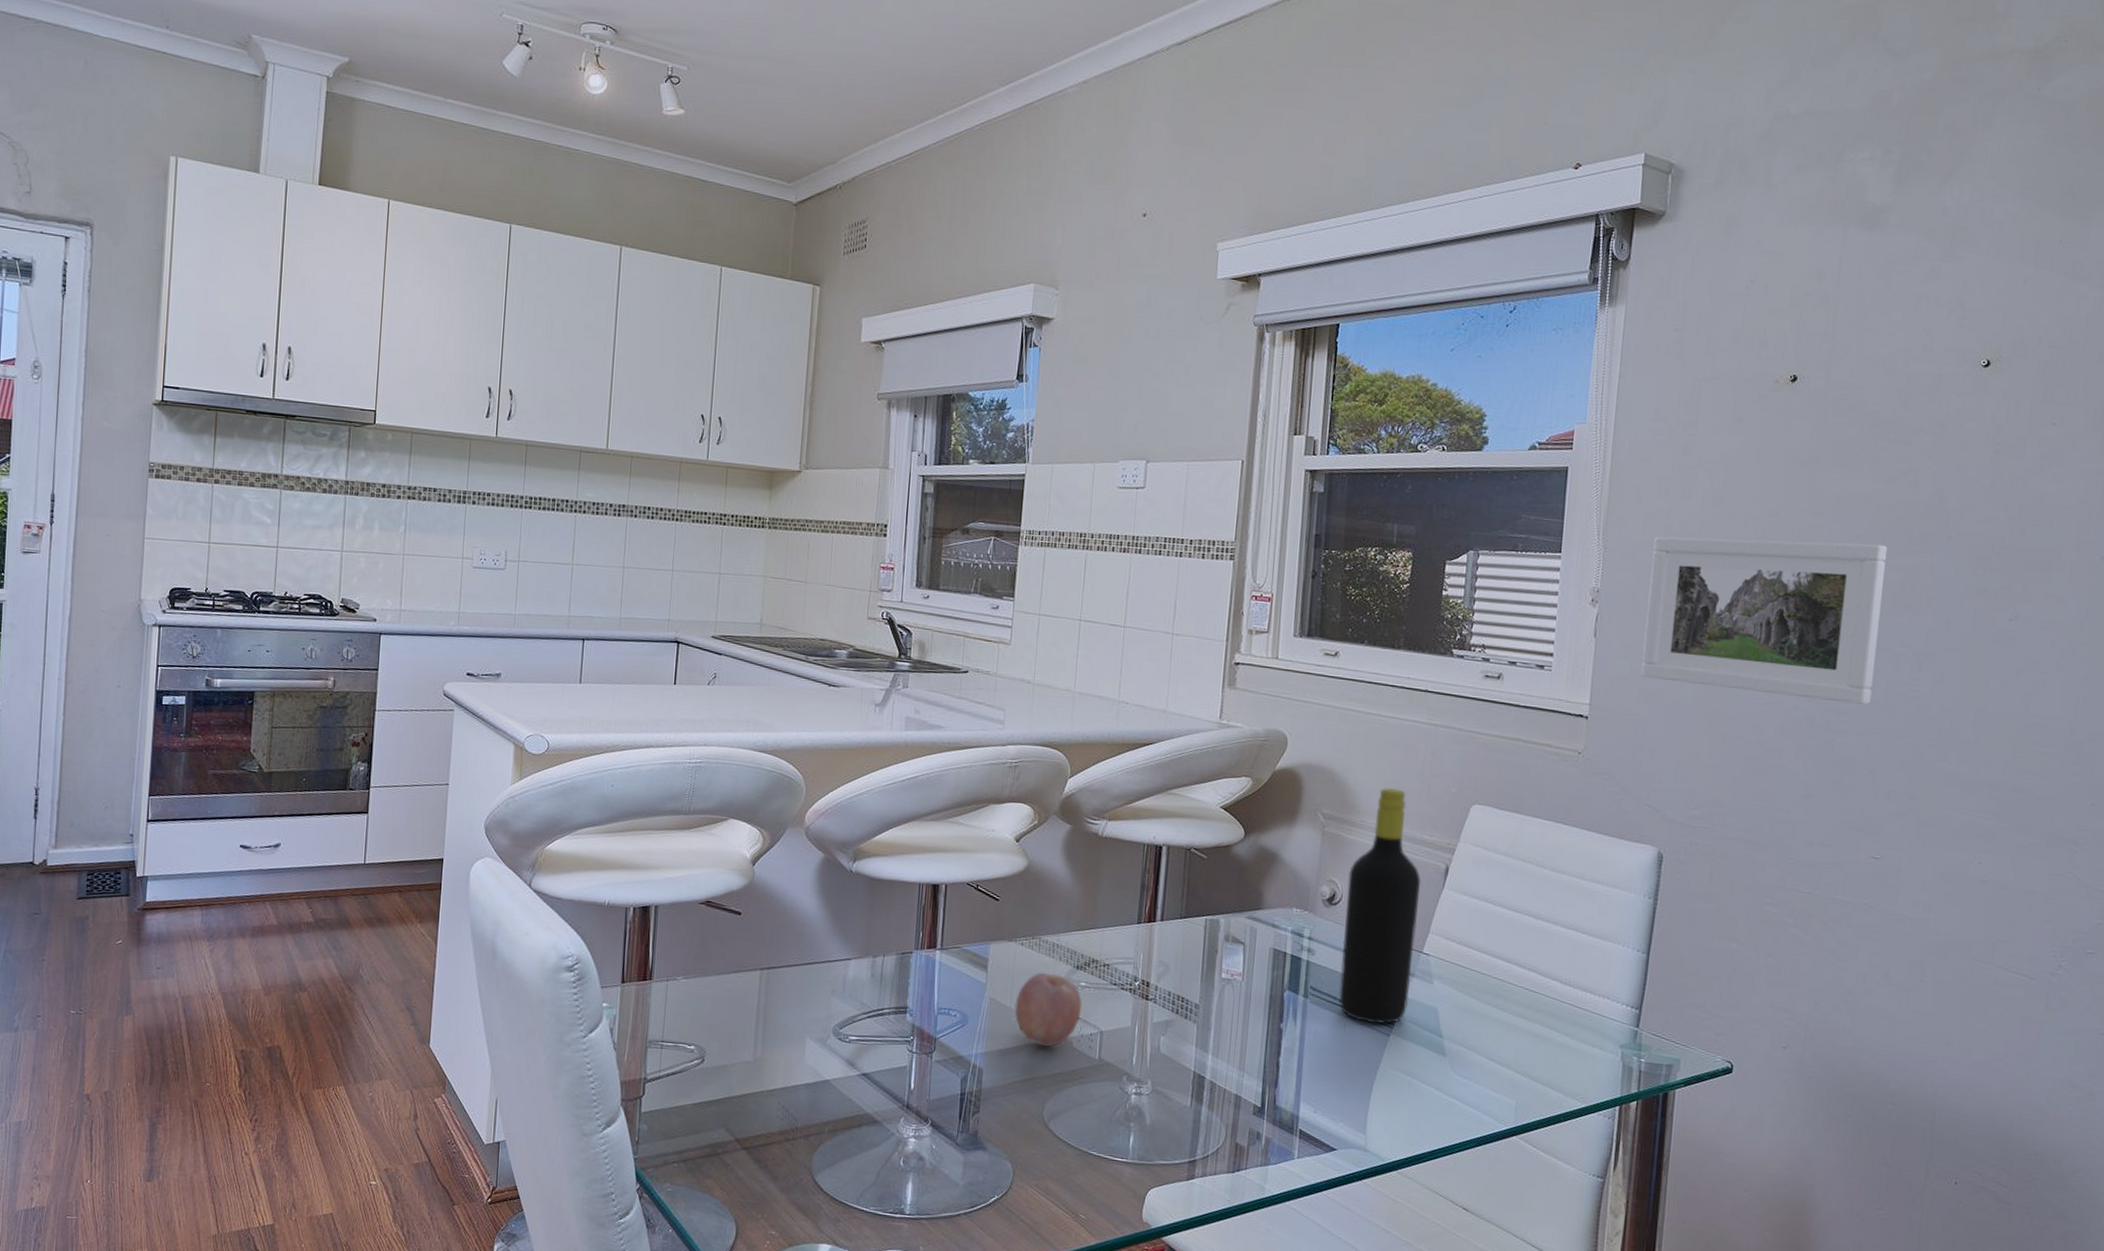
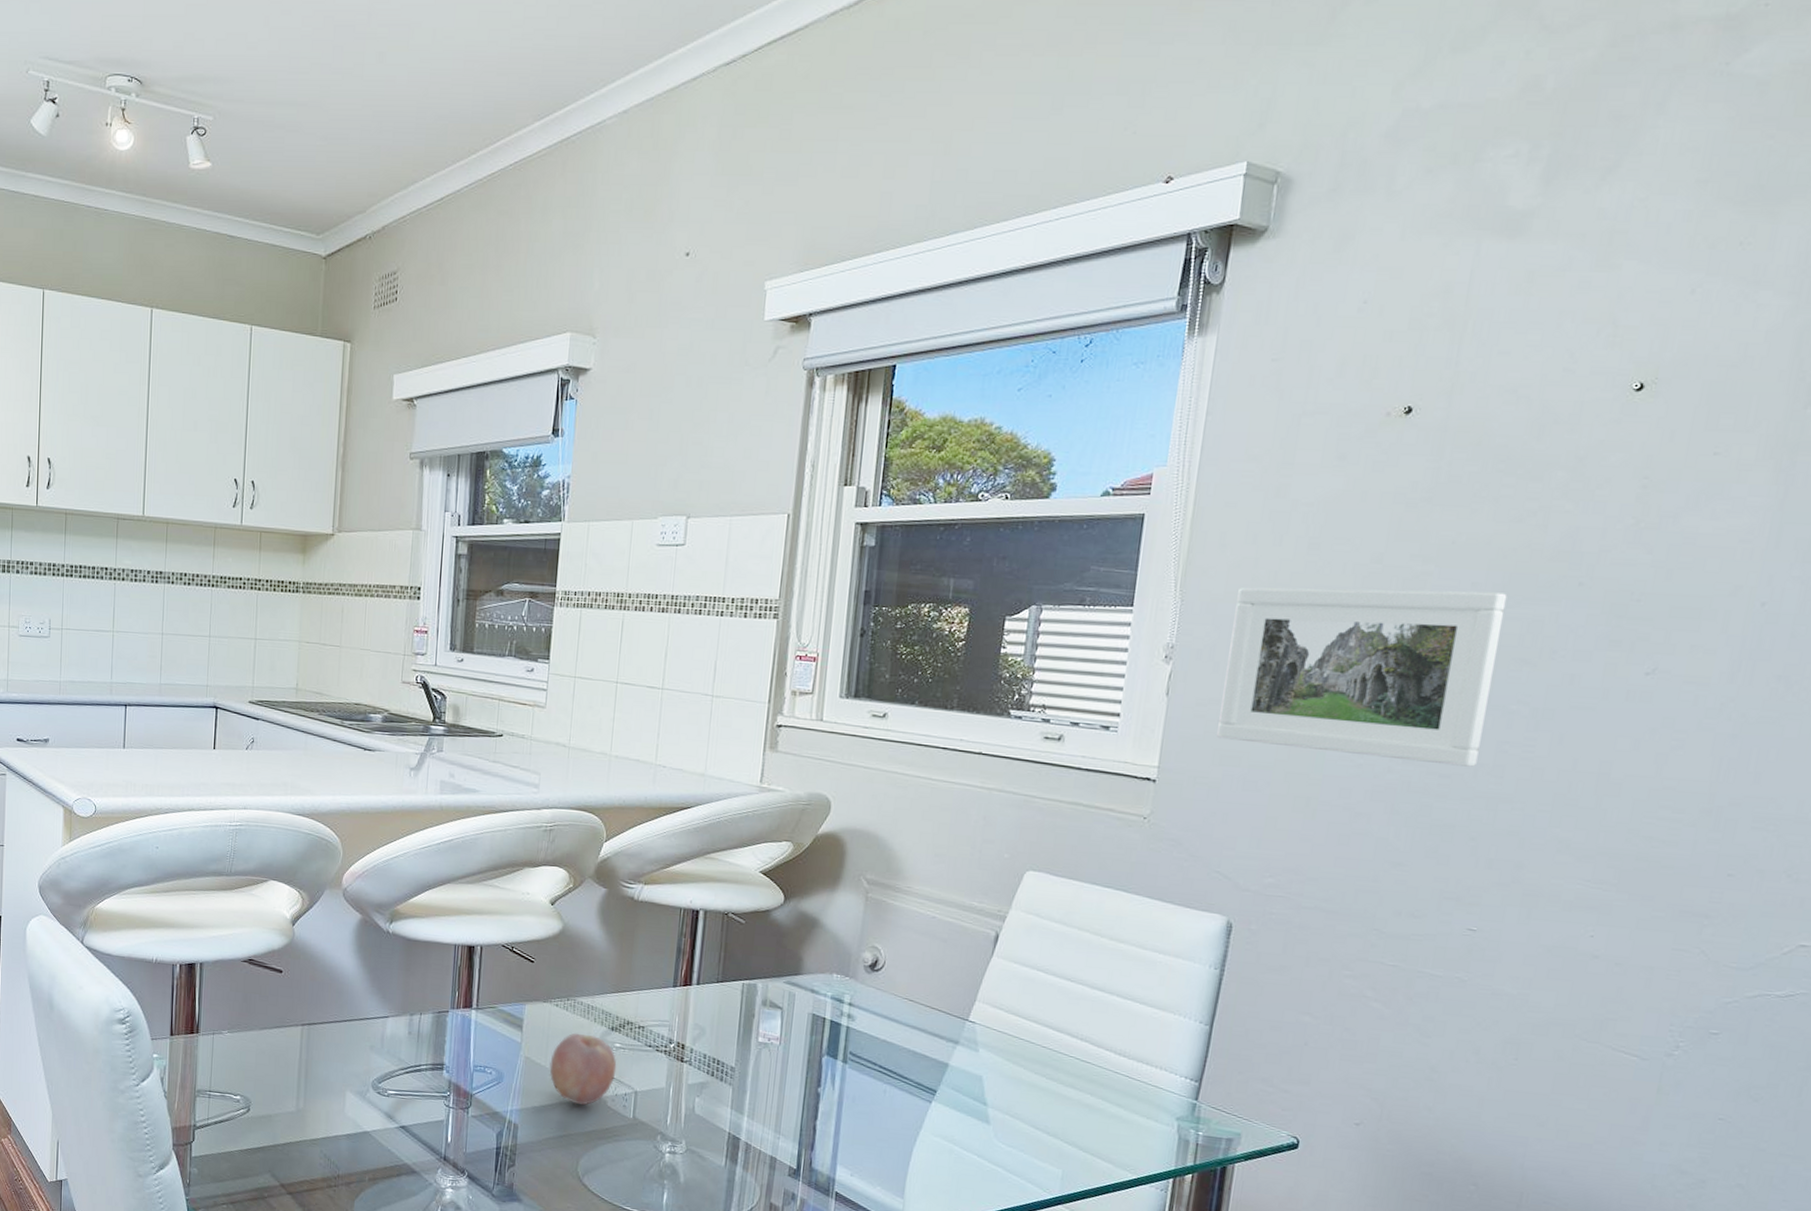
bottle: present [1339,788,1422,1024] -> none [879,853,969,1091]

